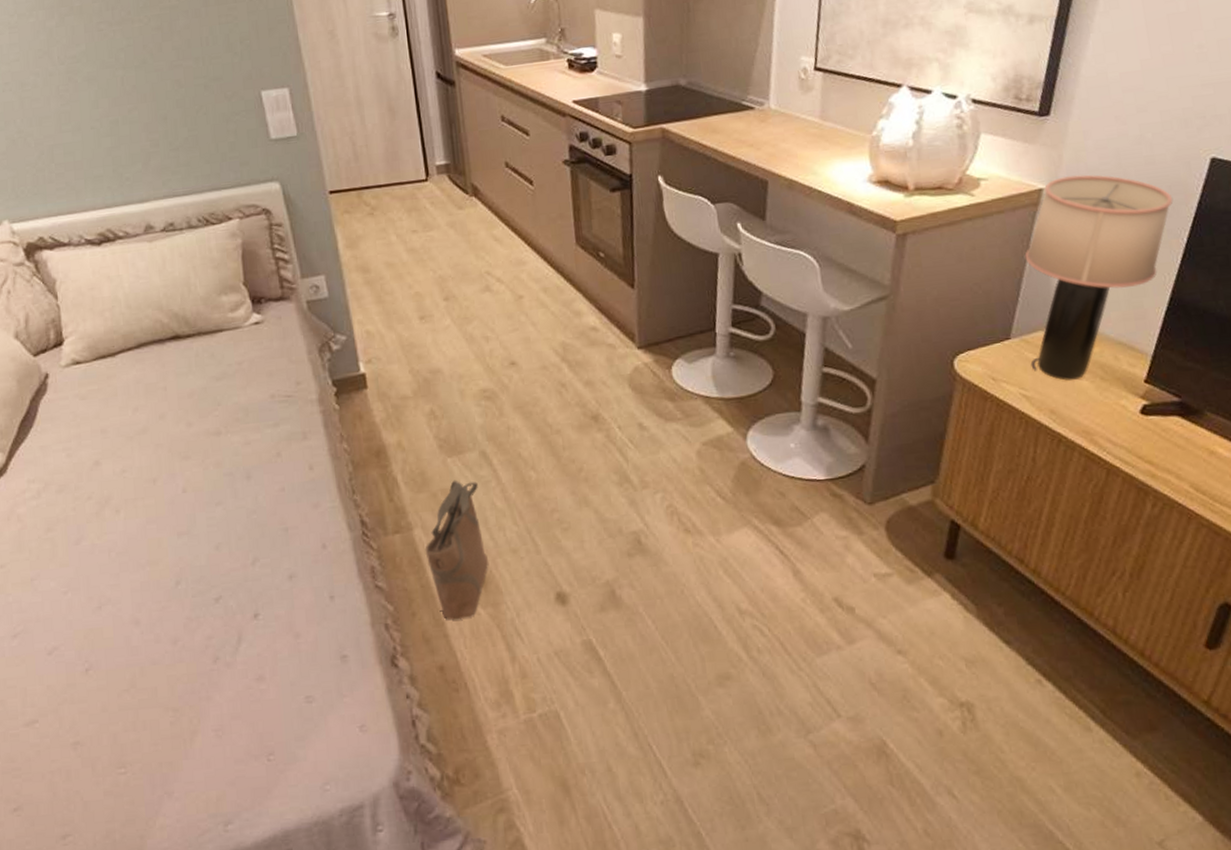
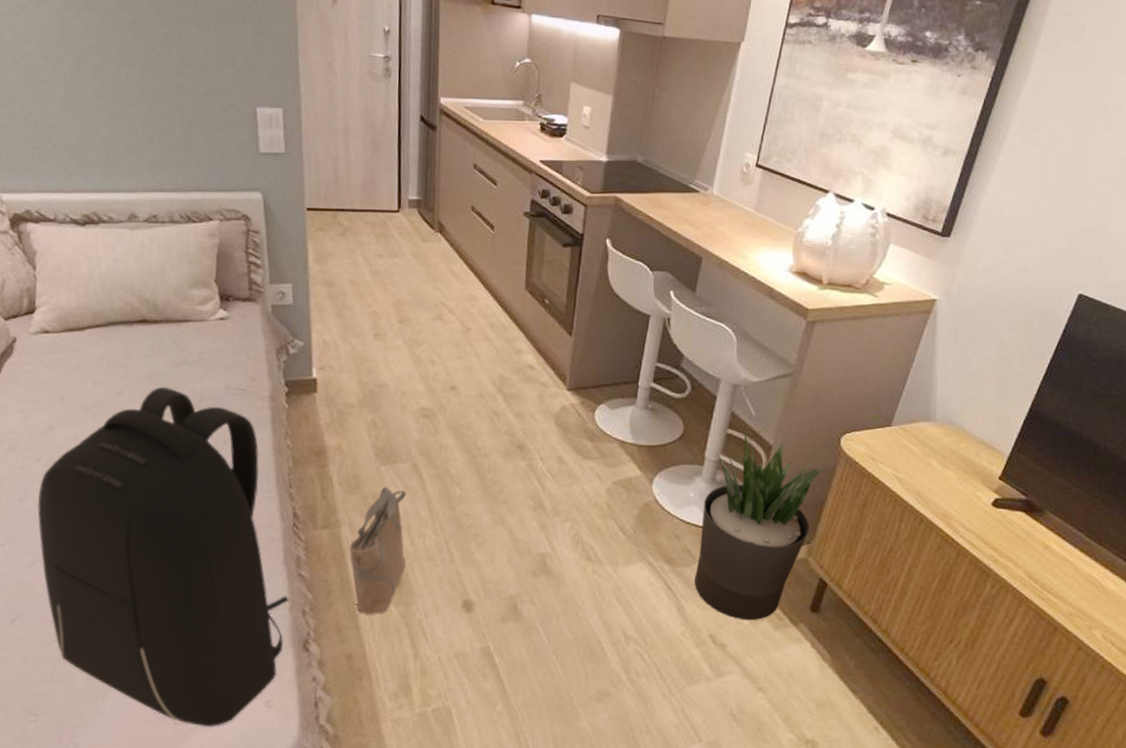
backpack: none [94,403,370,760] -> present [37,386,290,726]
planter: none [807,369,940,577] -> present [695,433,825,620]
table lamp: present [1024,174,1174,381] -> none [906,291,1043,469]

